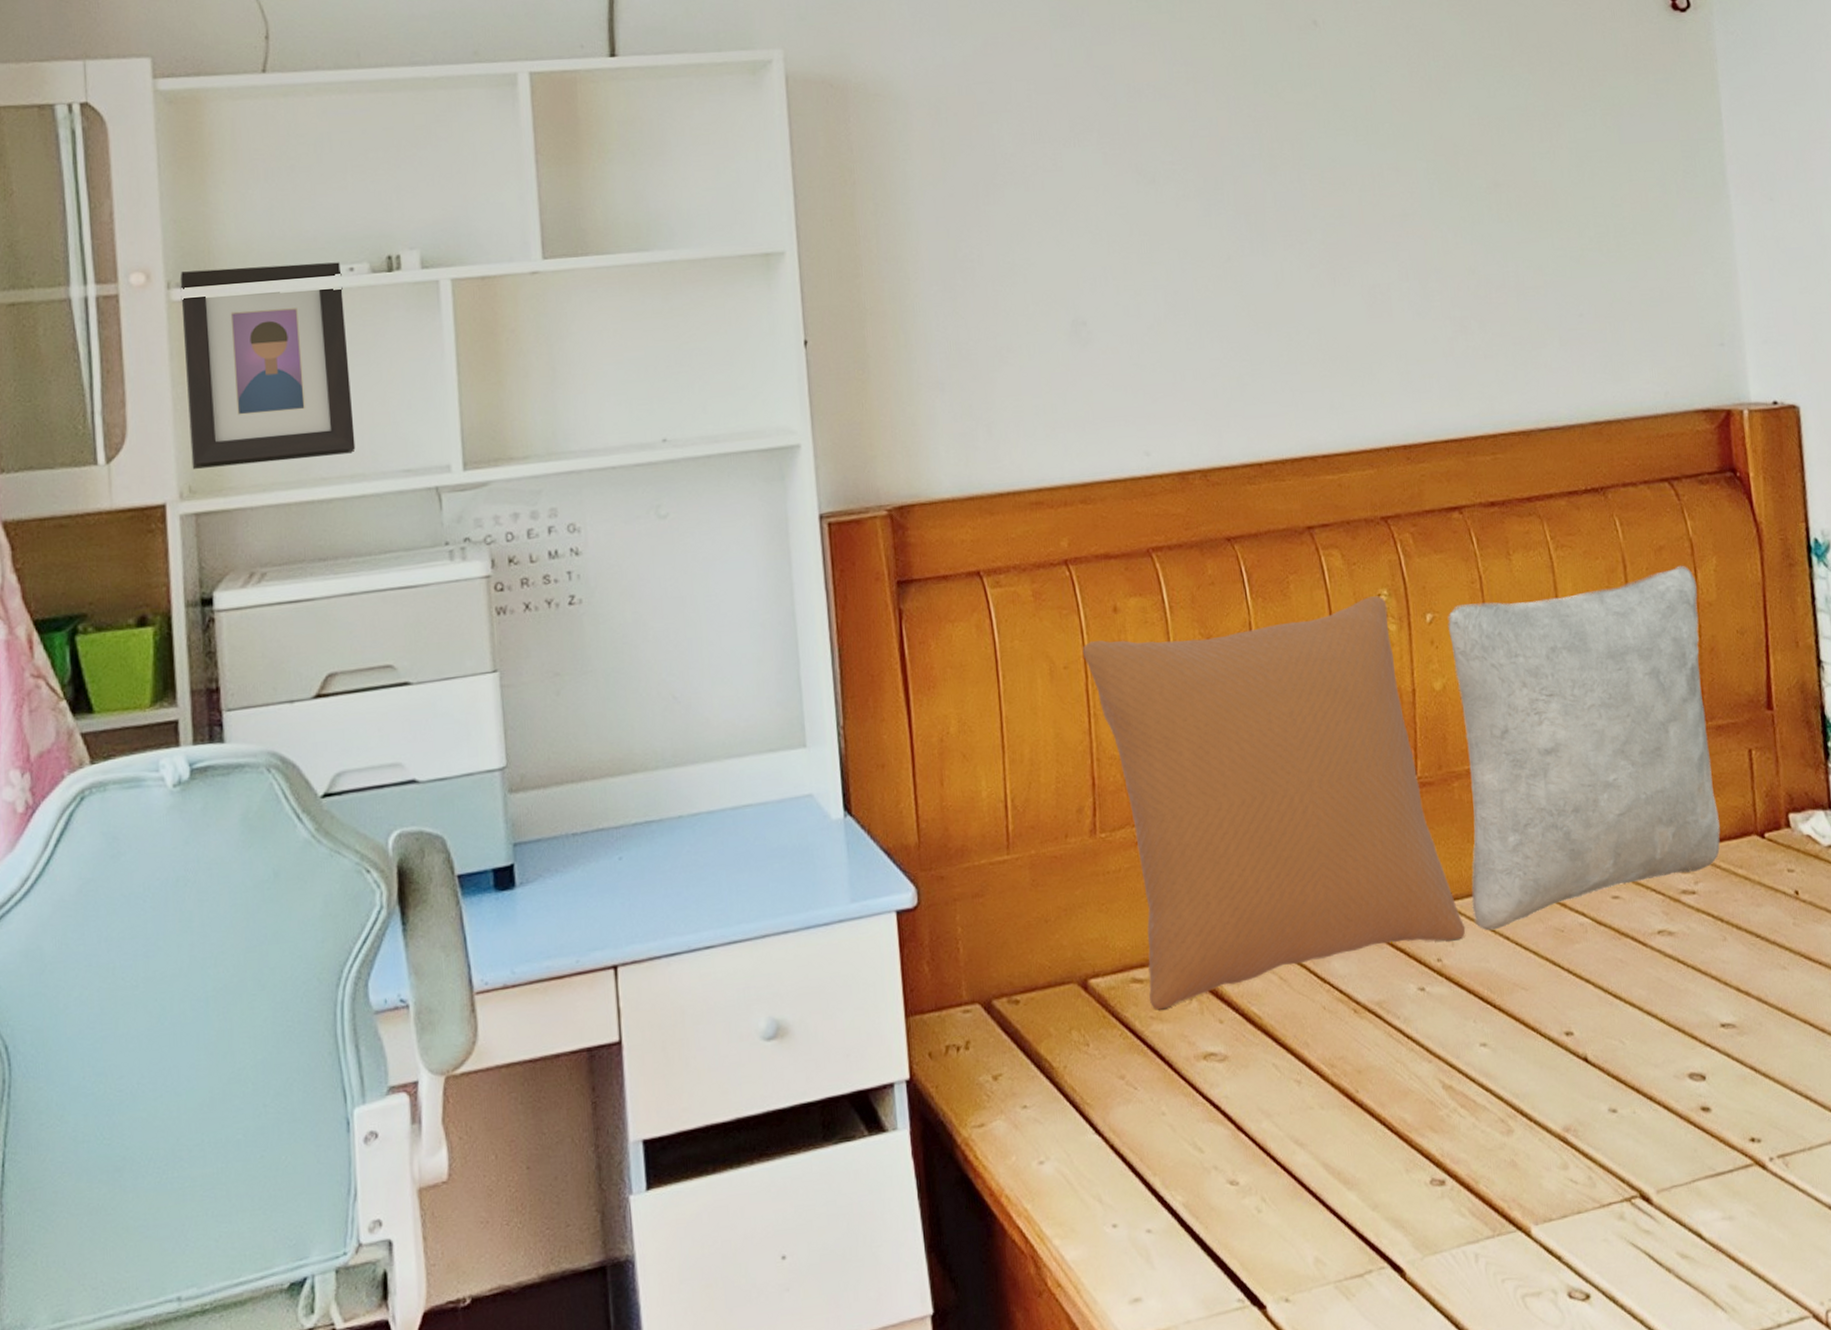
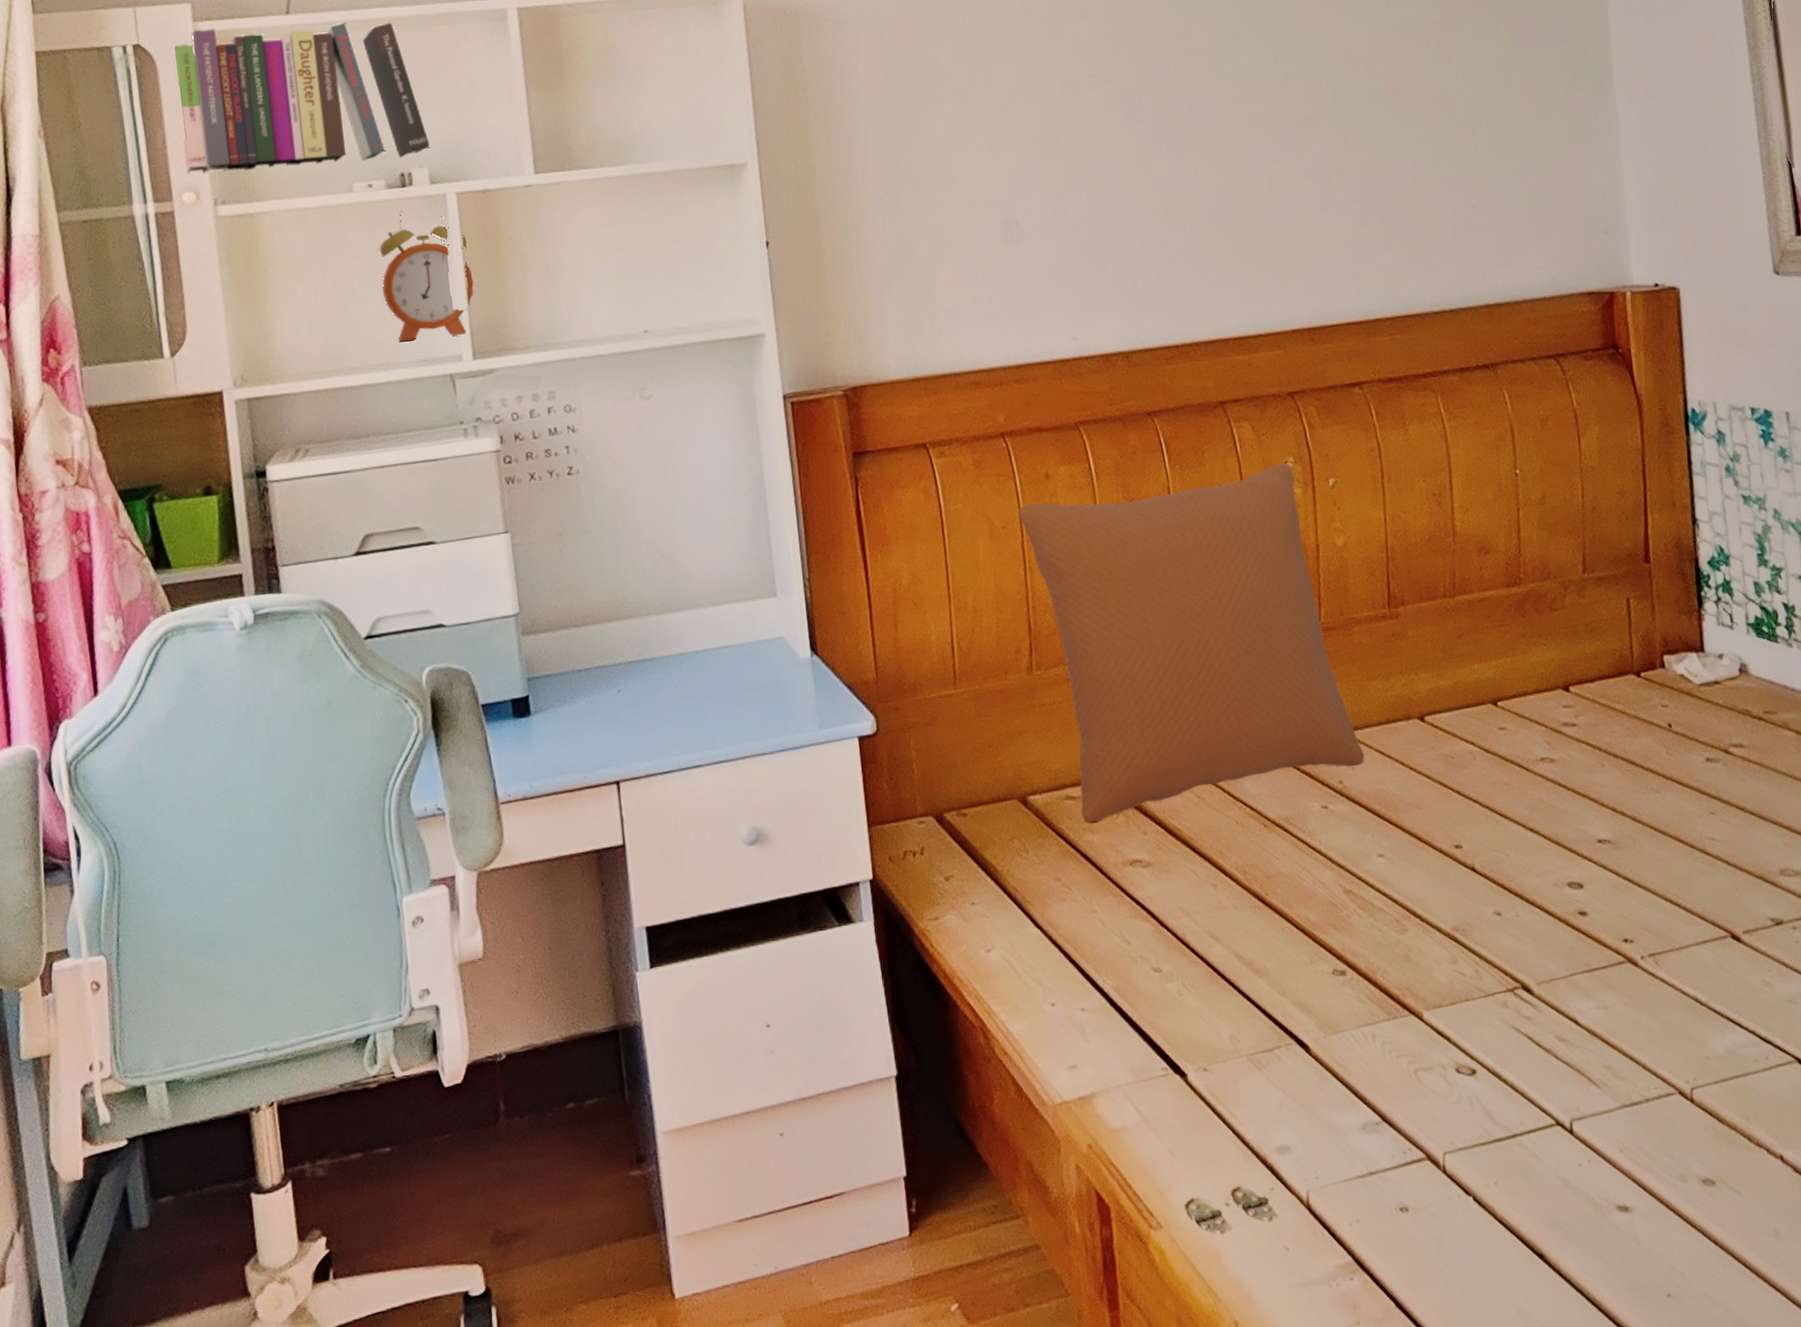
books: none [127,85,423,253] -> present [173,23,430,175]
picture frame: present [180,262,356,469] -> none [224,180,380,361]
alarm clock: none [360,298,467,448] -> present [380,210,474,341]
pillow: present [1447,565,1720,931] -> none [1348,433,1599,757]

